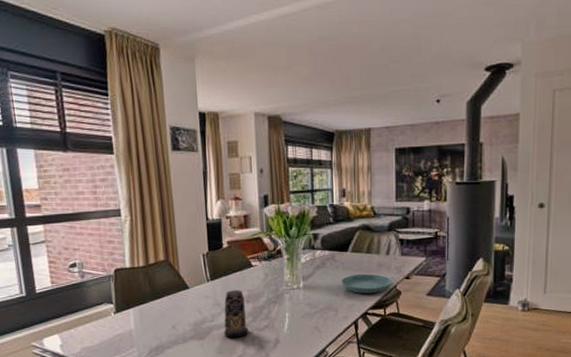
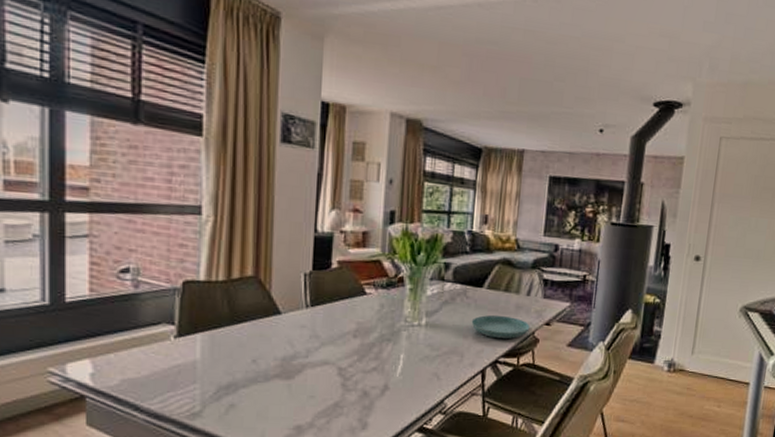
candle: present [224,290,249,338] -> none [320,321,352,380]

